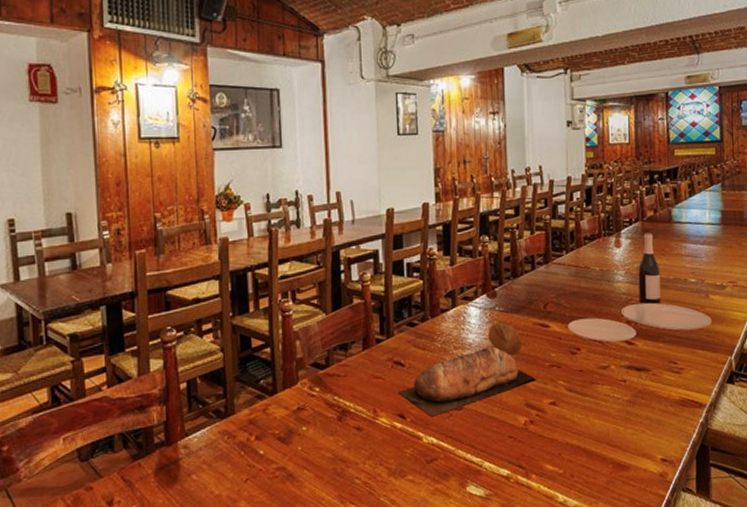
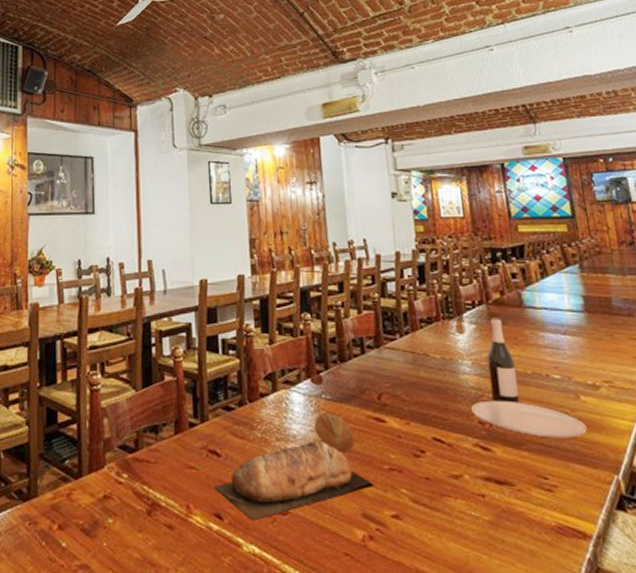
plate: present [567,318,636,343] -> none [407,415,493,447]

